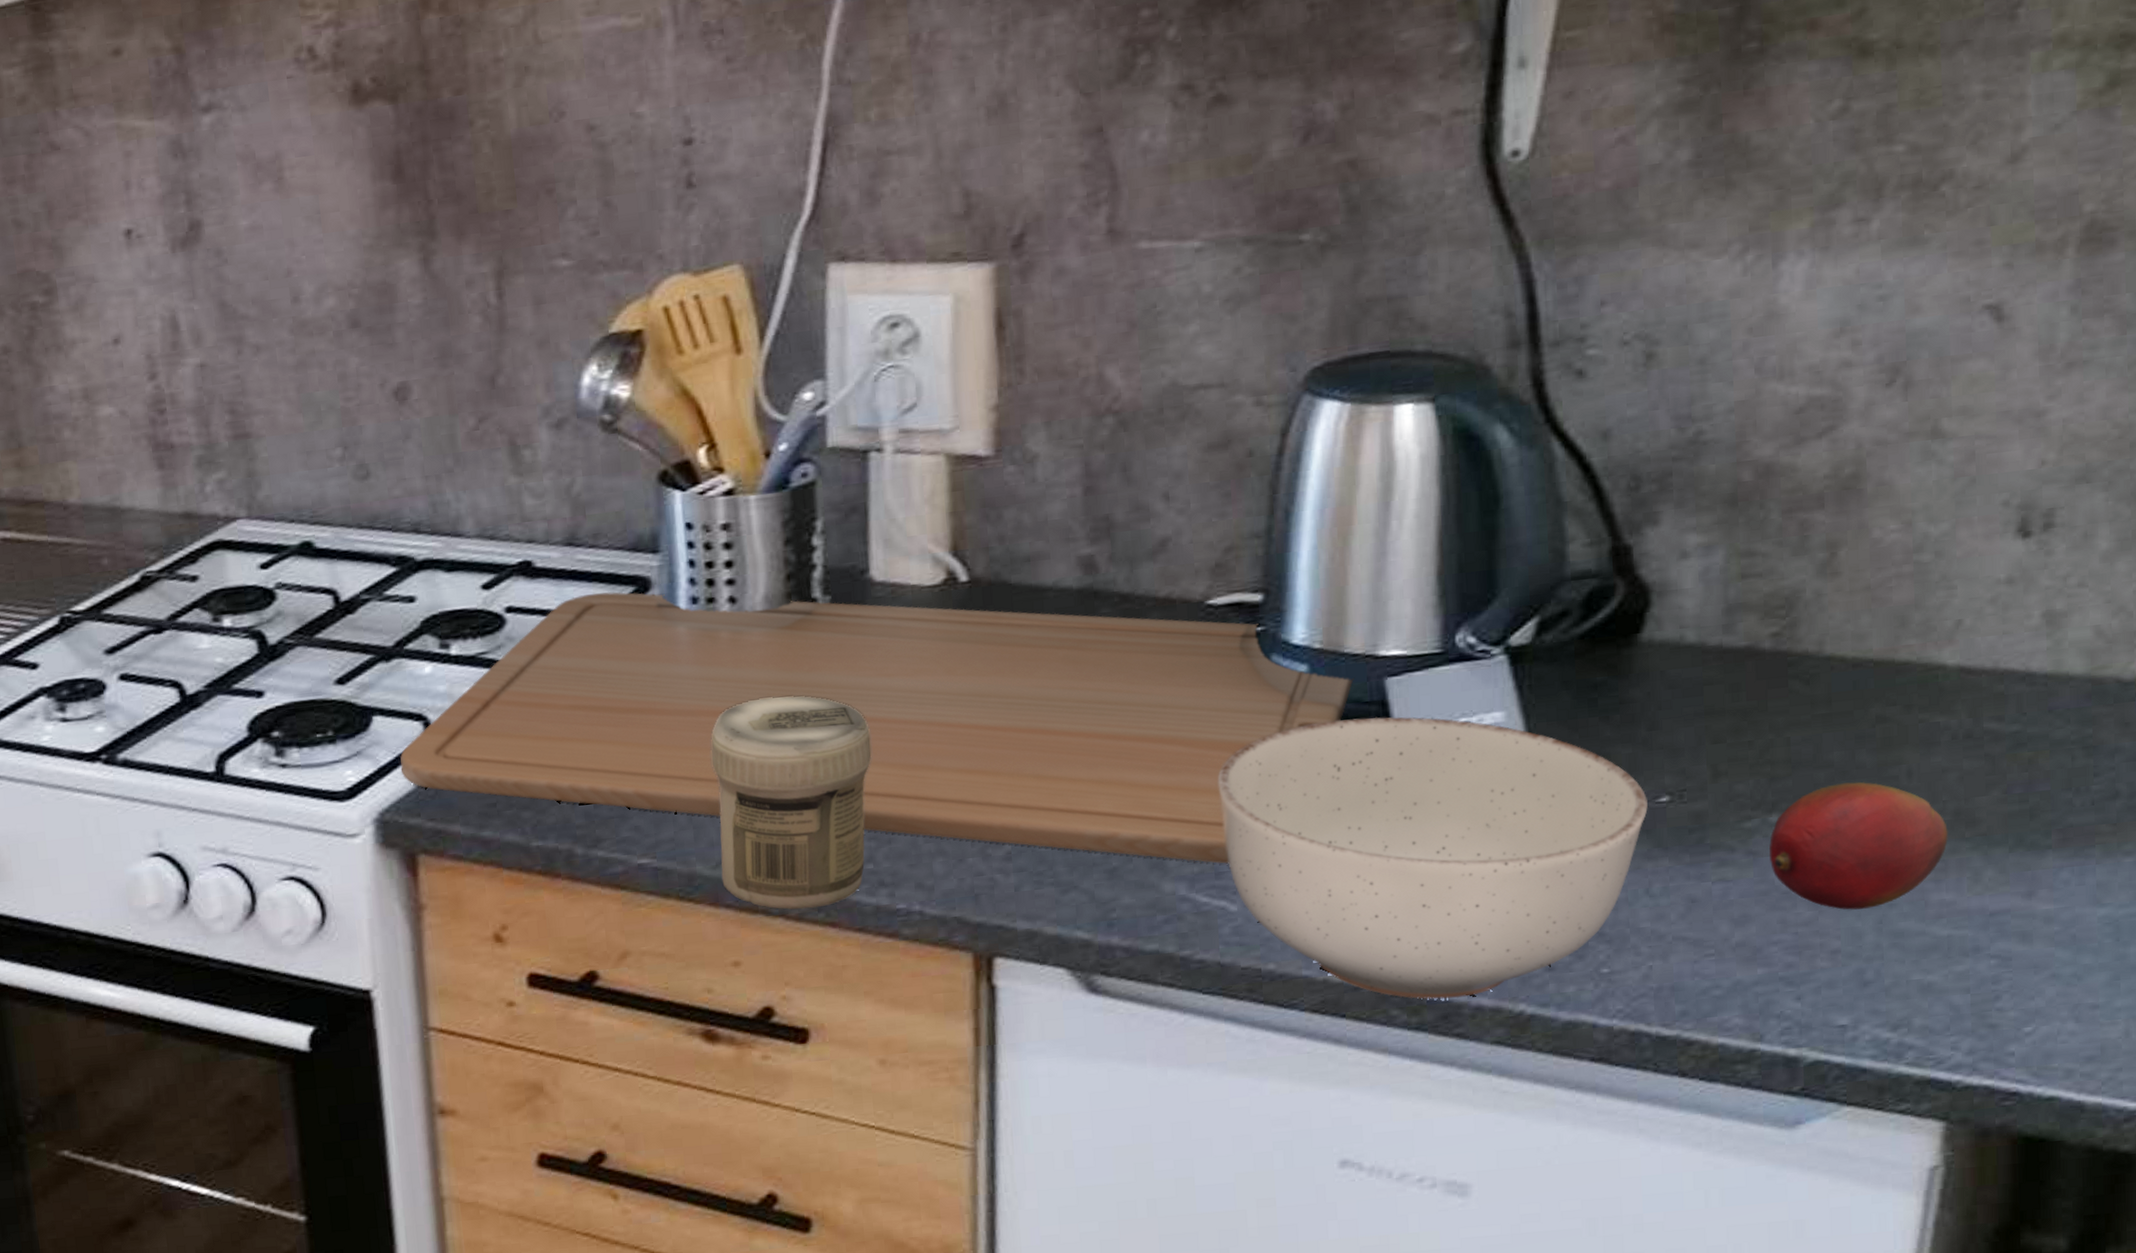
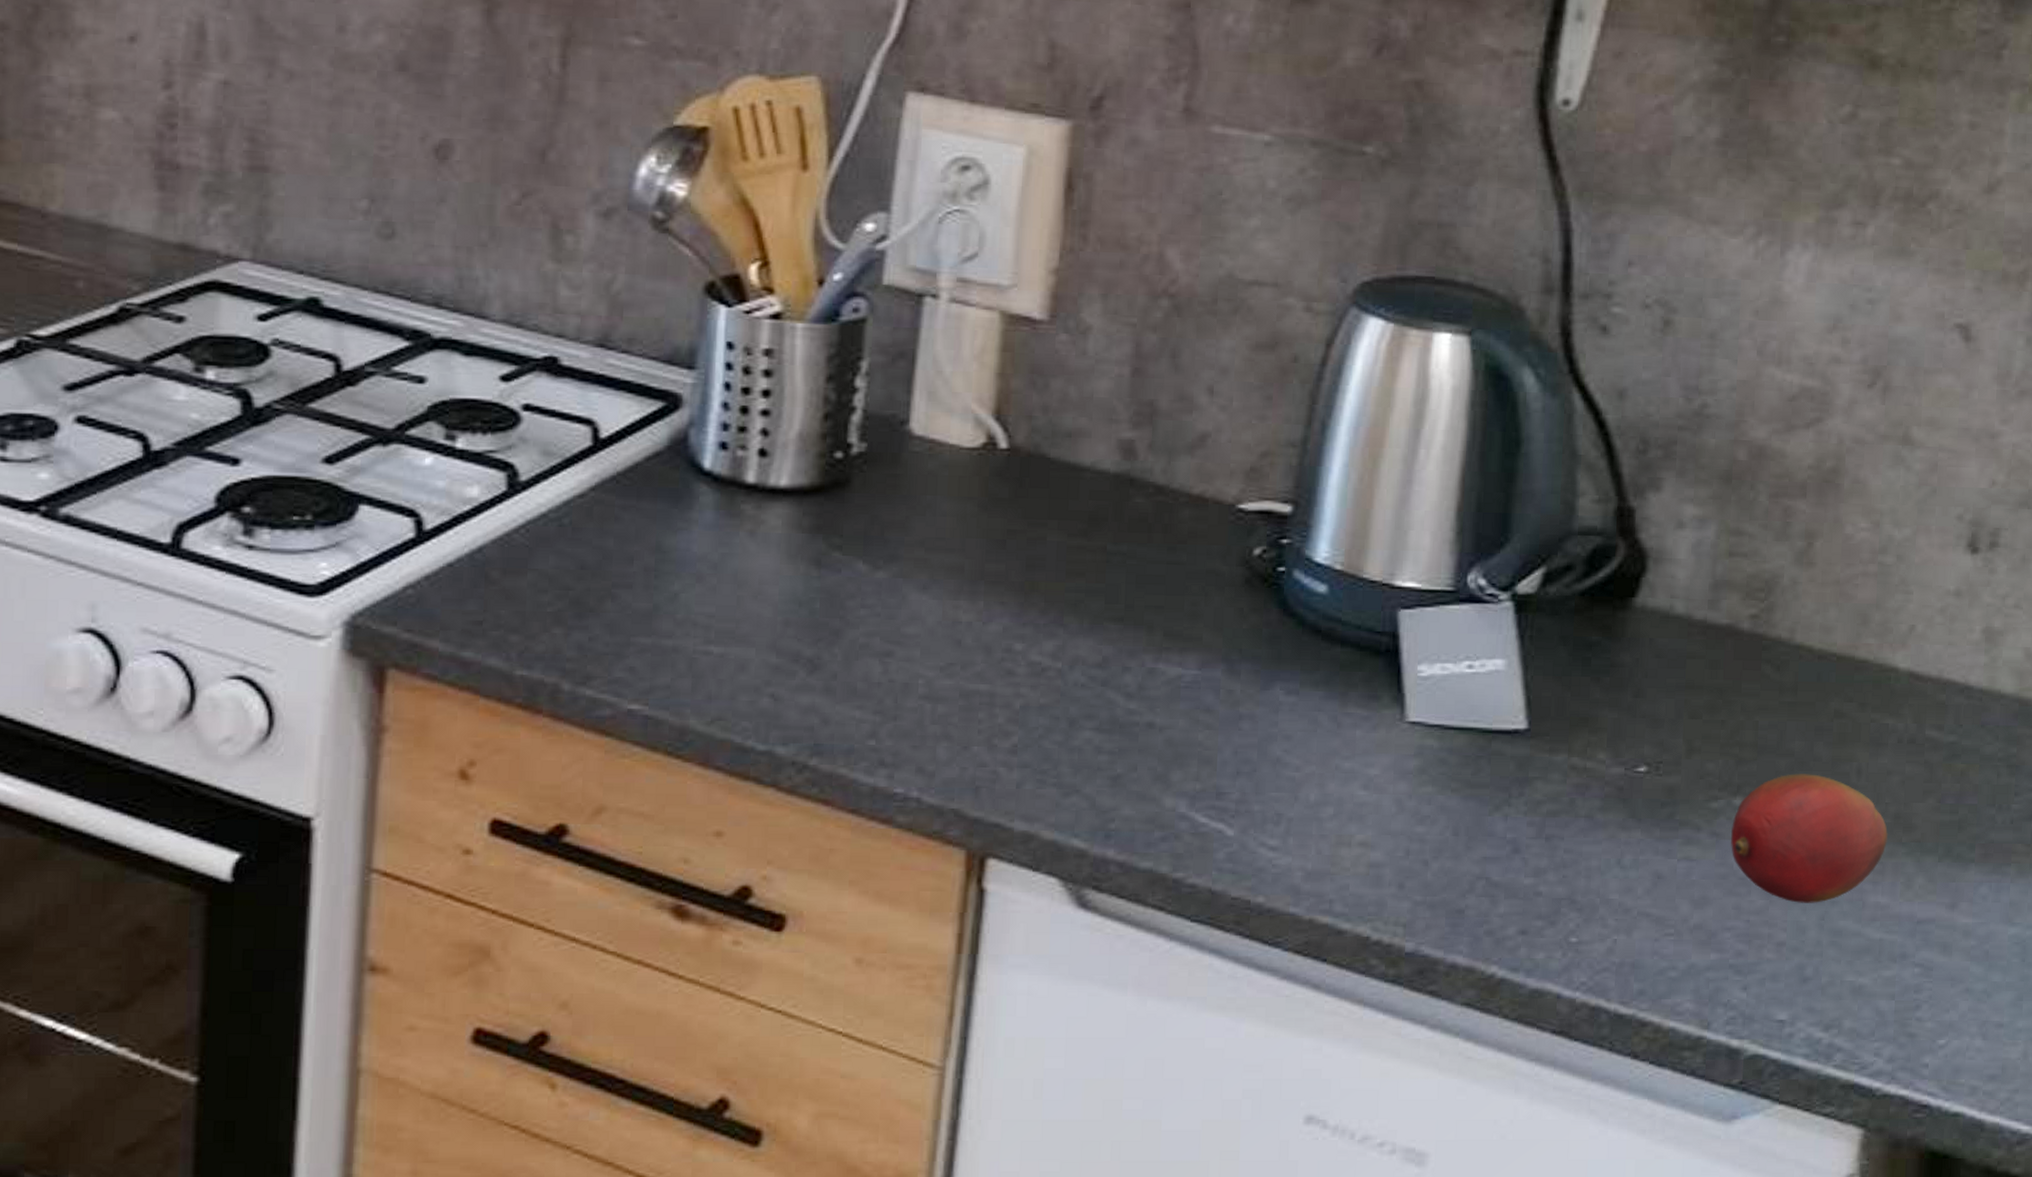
chopping board: present [400,591,1354,864] -> none [383,403,1369,784]
jar: present [710,695,872,910] -> none [715,543,890,782]
bowl: present [1217,716,1648,1000] -> none [1228,647,1627,954]

